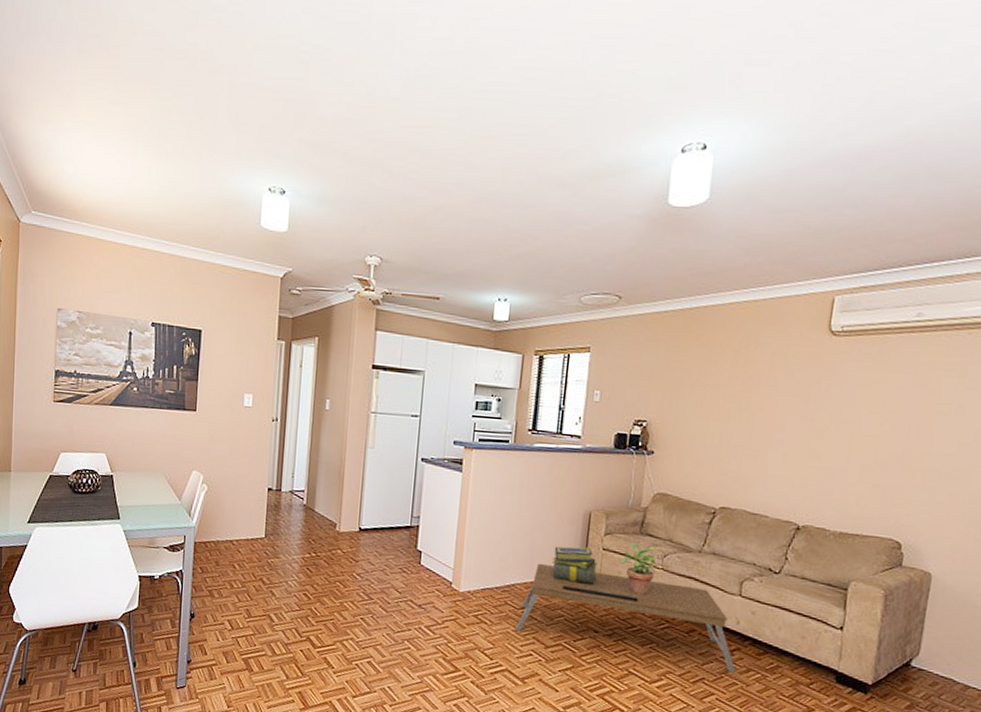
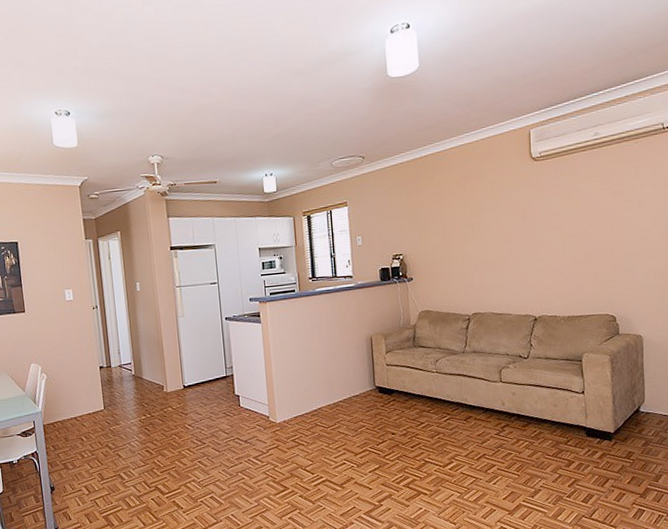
coffee table: present [514,563,736,673] -> none [327,382,508,447]
stack of books: present [551,546,598,585] -> none [347,365,386,397]
potted plant: present [620,543,658,594] -> none [402,355,433,396]

